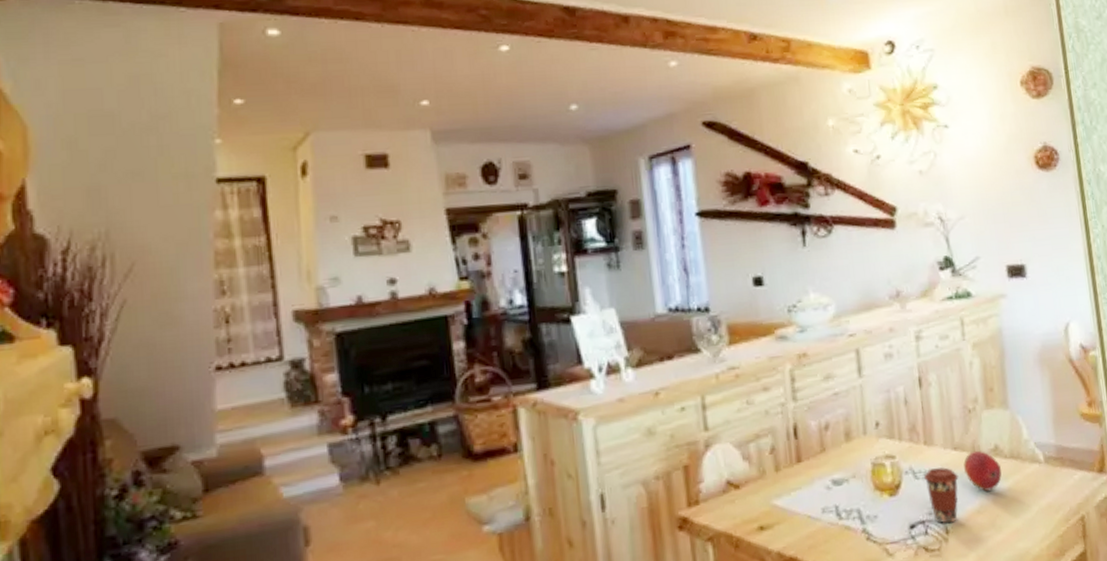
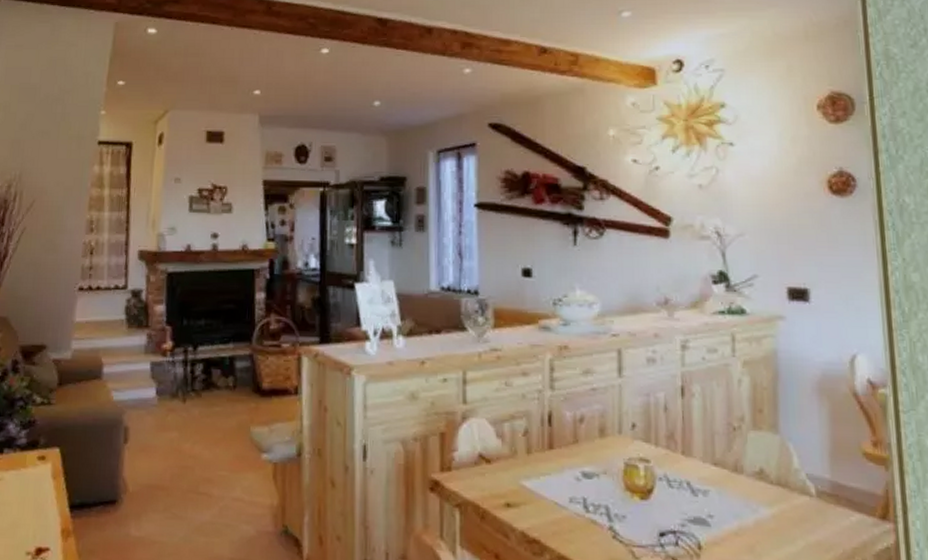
coffee cup: present [923,467,959,524] -> none [678,480,717,540]
fruit: present [963,450,1002,492] -> none [723,470,766,514]

